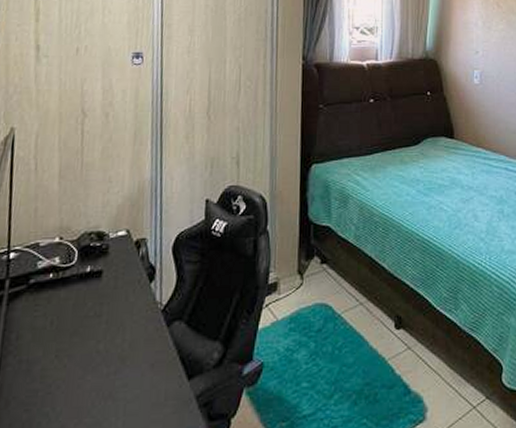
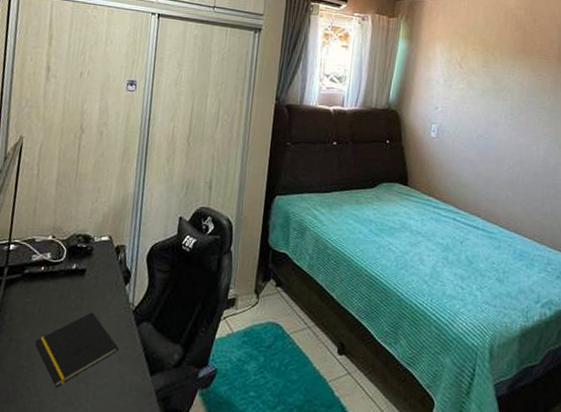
notepad: none [49,317,149,408] -> present [35,312,119,387]

